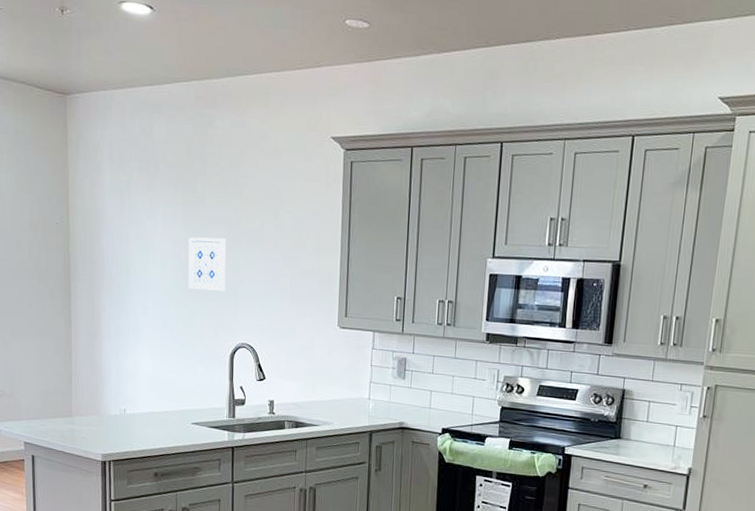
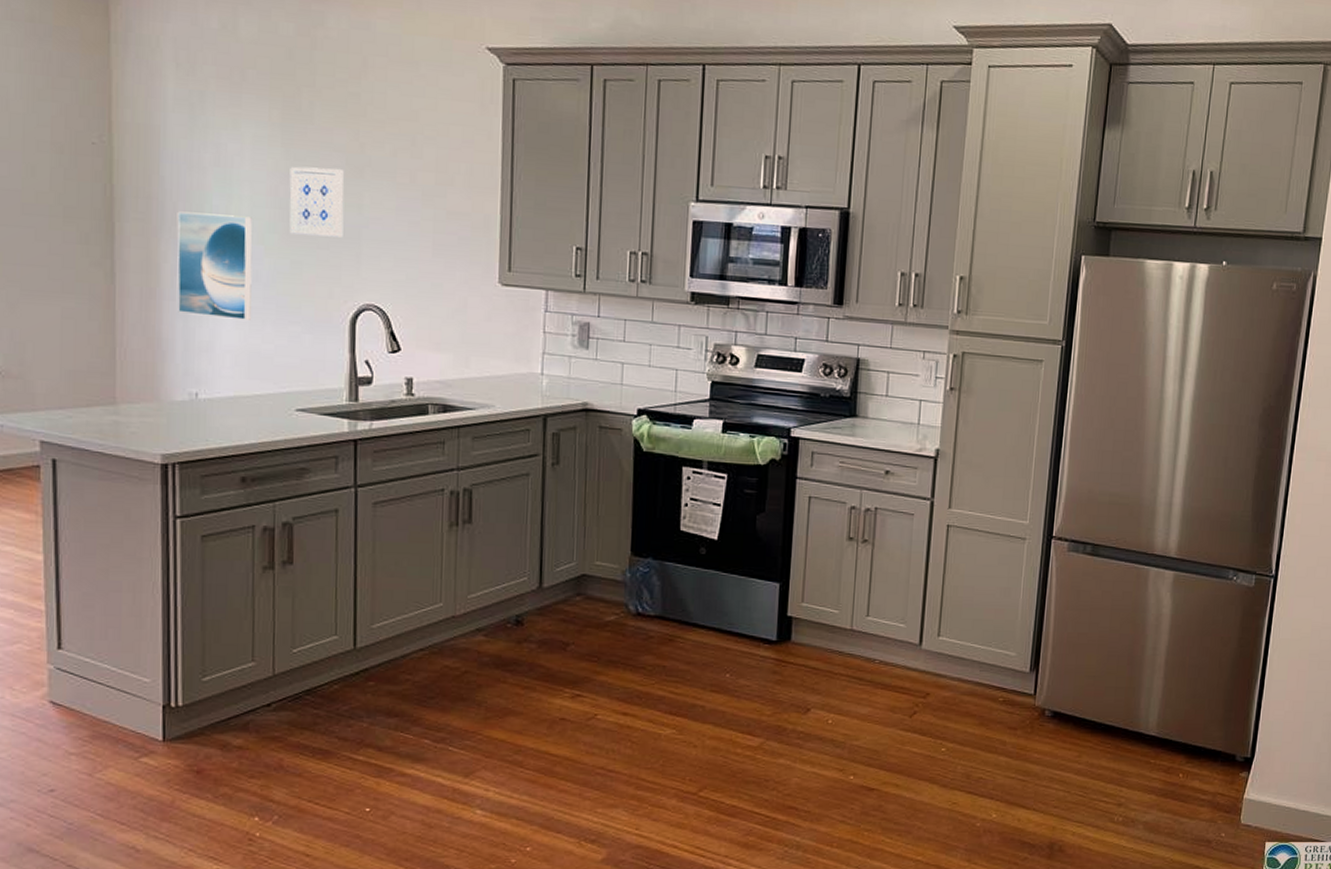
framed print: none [112,273,163,355] -> present [177,211,253,320]

